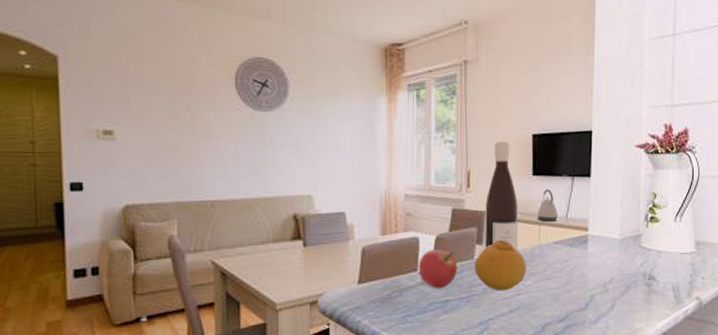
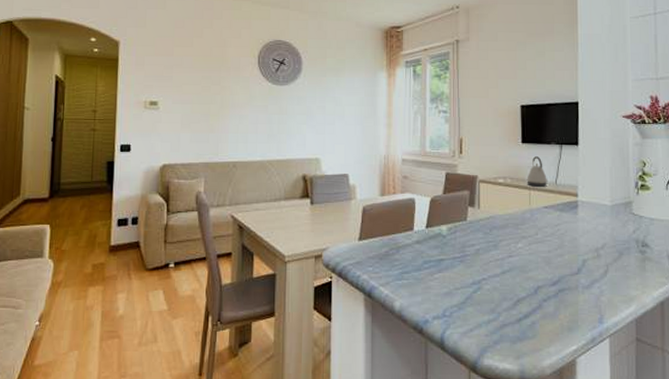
fruit: present [418,249,458,289] -> none [414,210,452,248]
fruit: present [475,240,526,291] -> none [468,203,517,253]
bottle: present [485,141,518,250] -> none [477,111,509,213]

